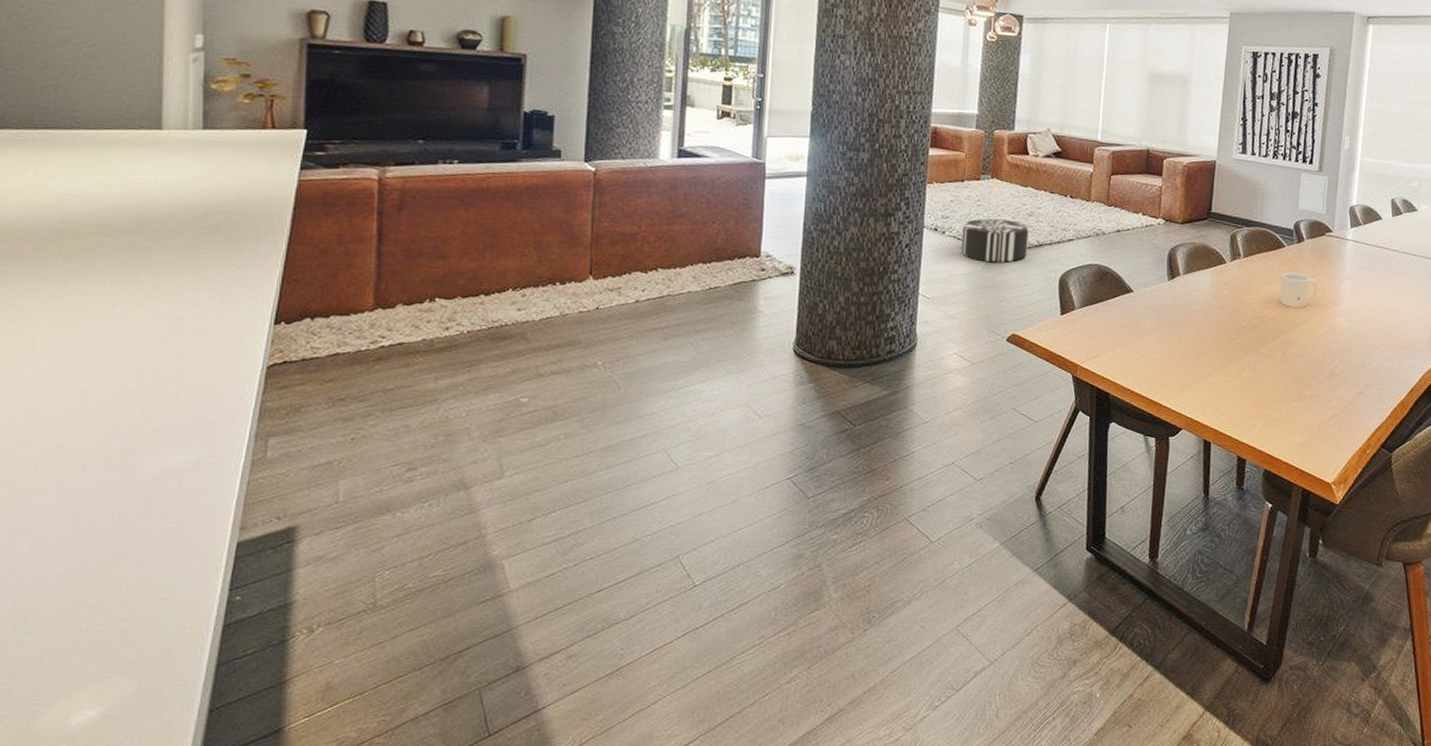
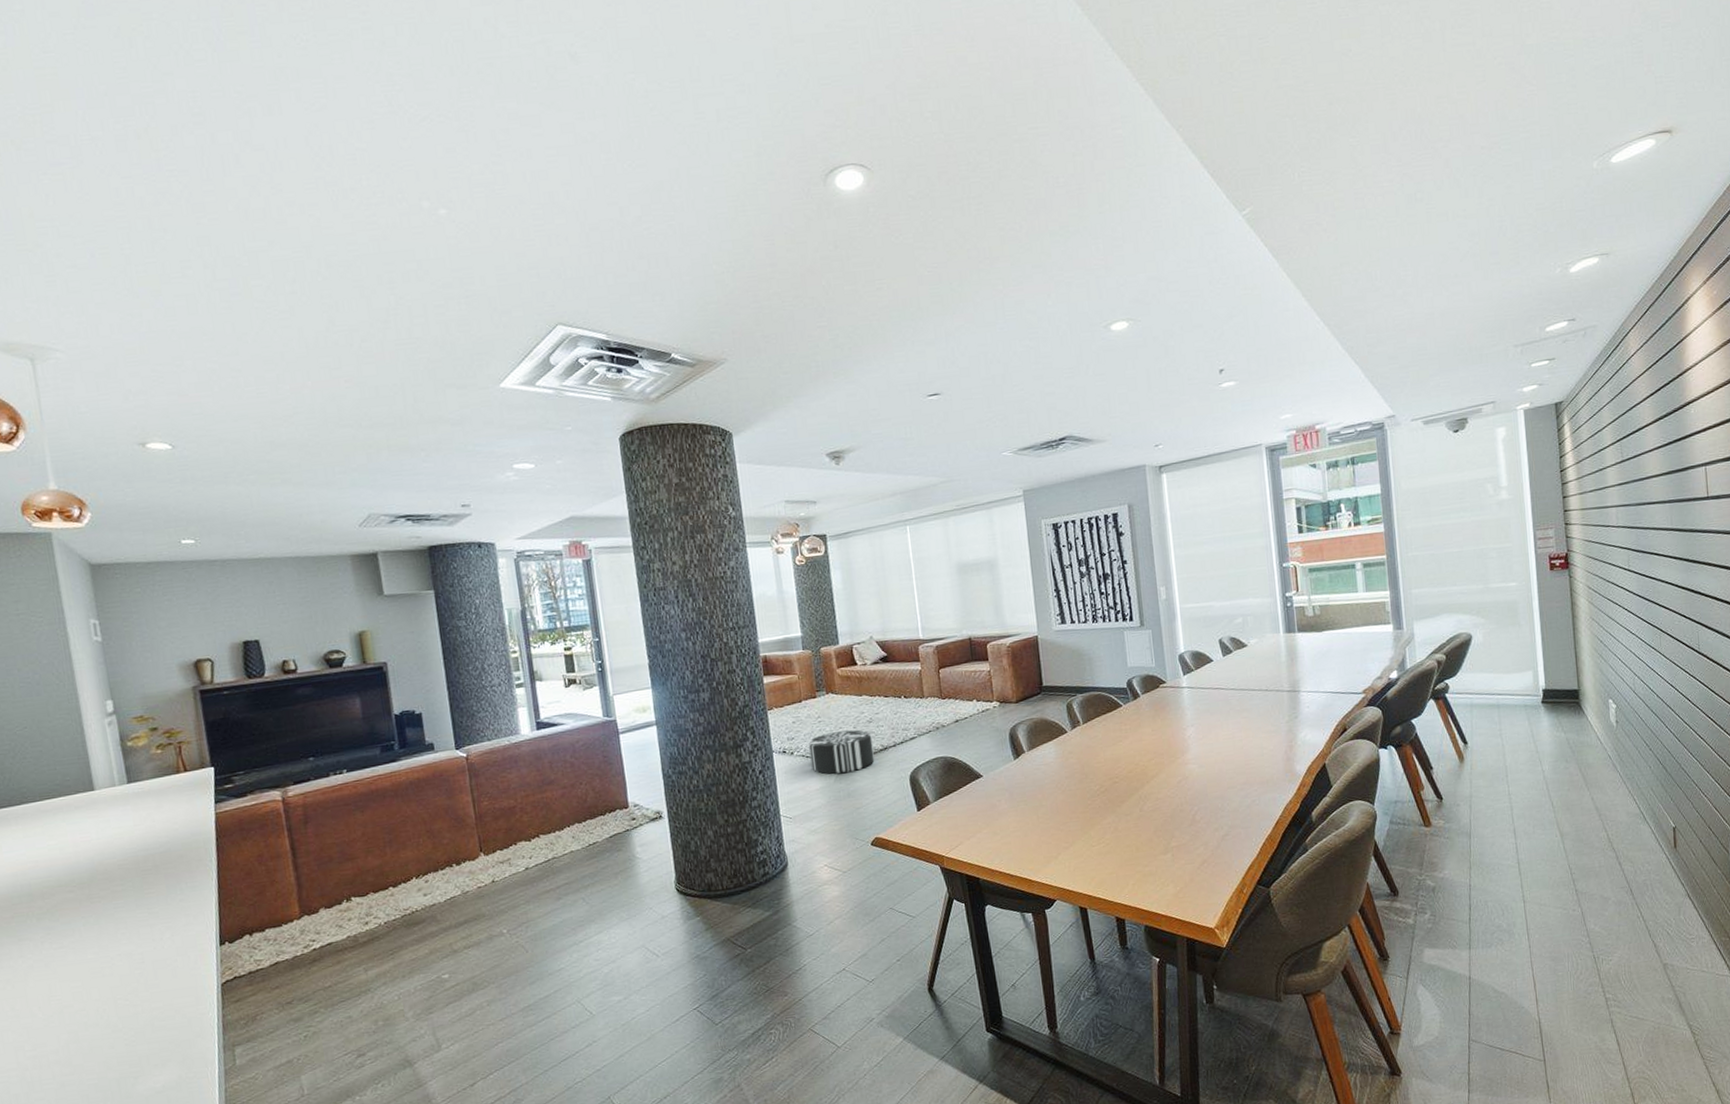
mug: present [1279,272,1318,309] -> none [1124,729,1163,764]

